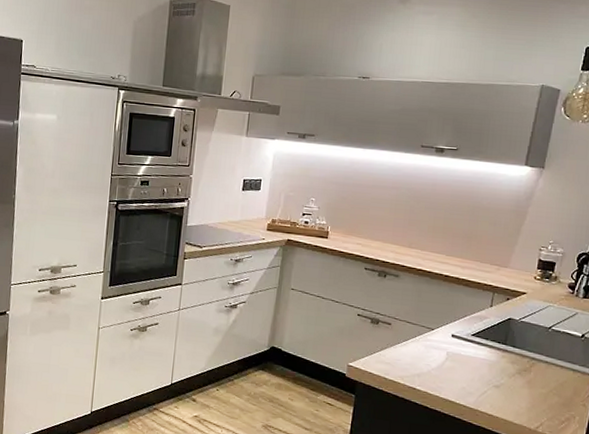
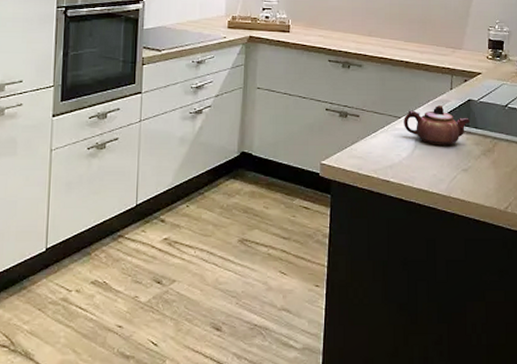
teapot: none [436,321,508,361] -> present [404,105,470,146]

